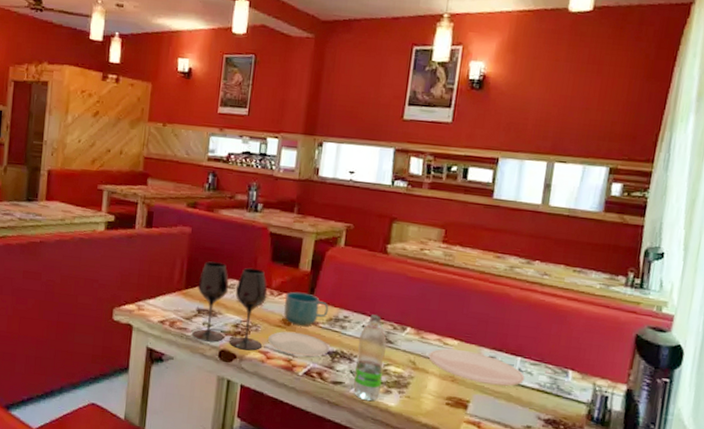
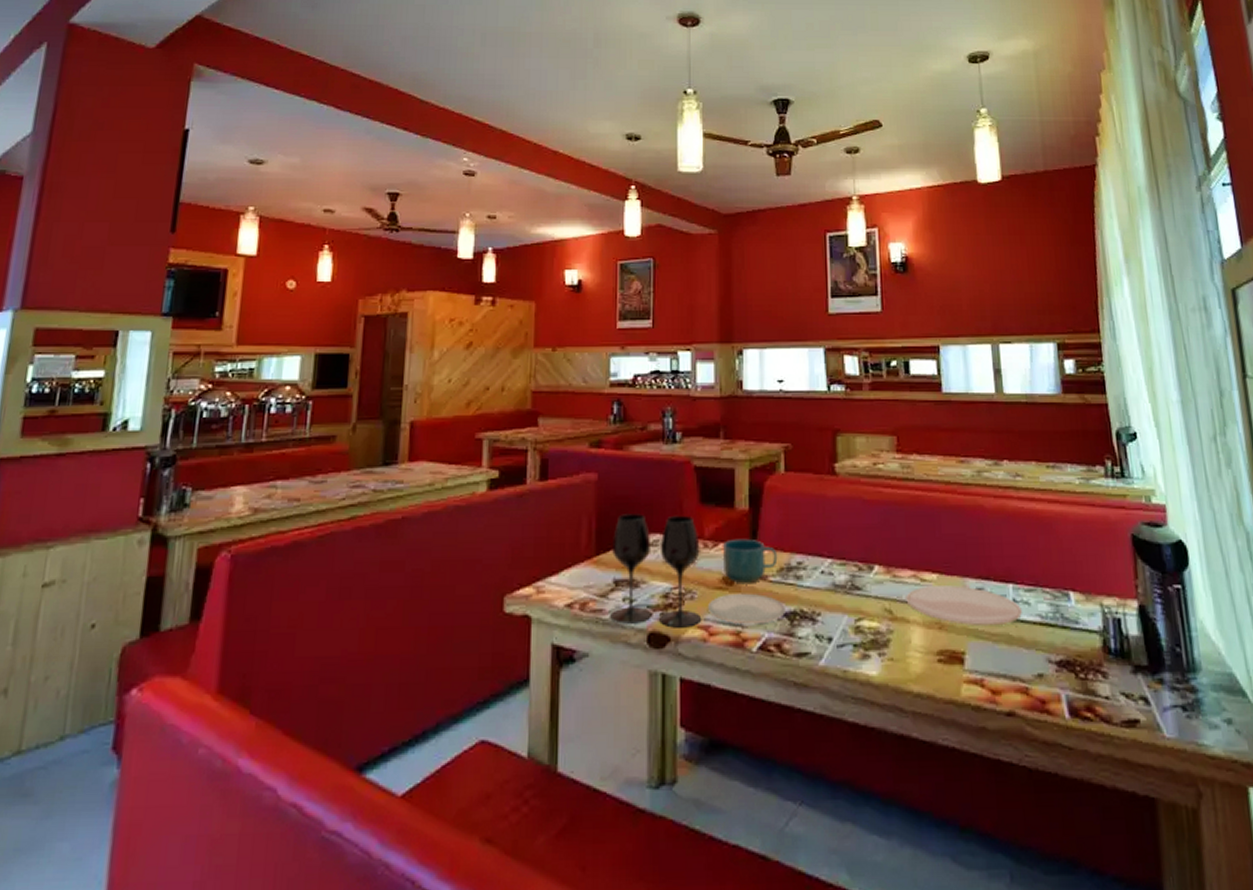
bottle: present [353,314,387,402] -> none [819,555,857,674]

